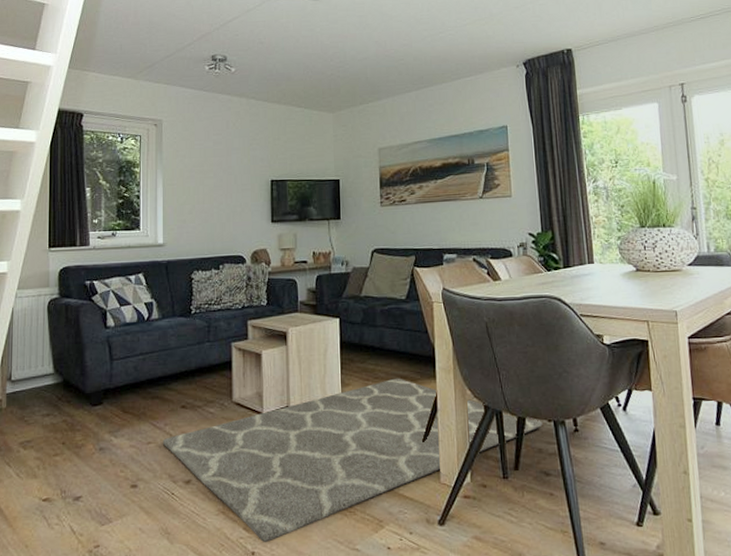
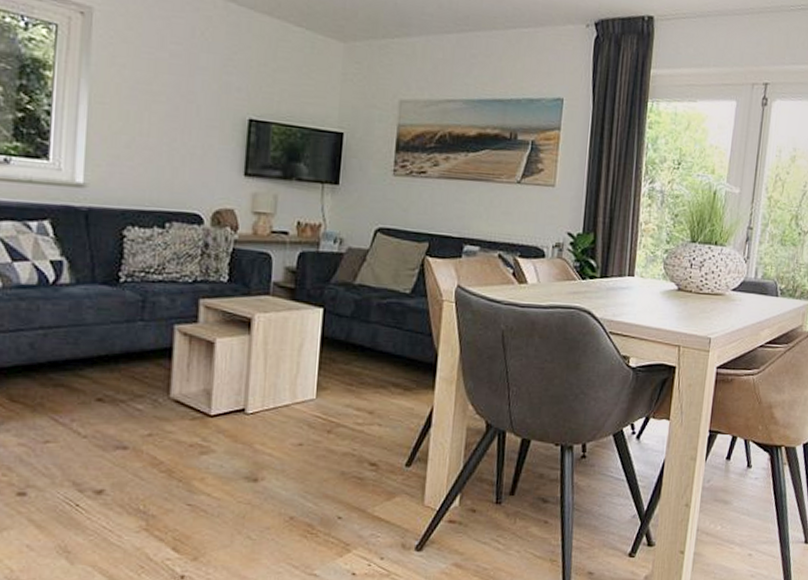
rug: present [162,378,543,543] -> none [66,385,549,566]

